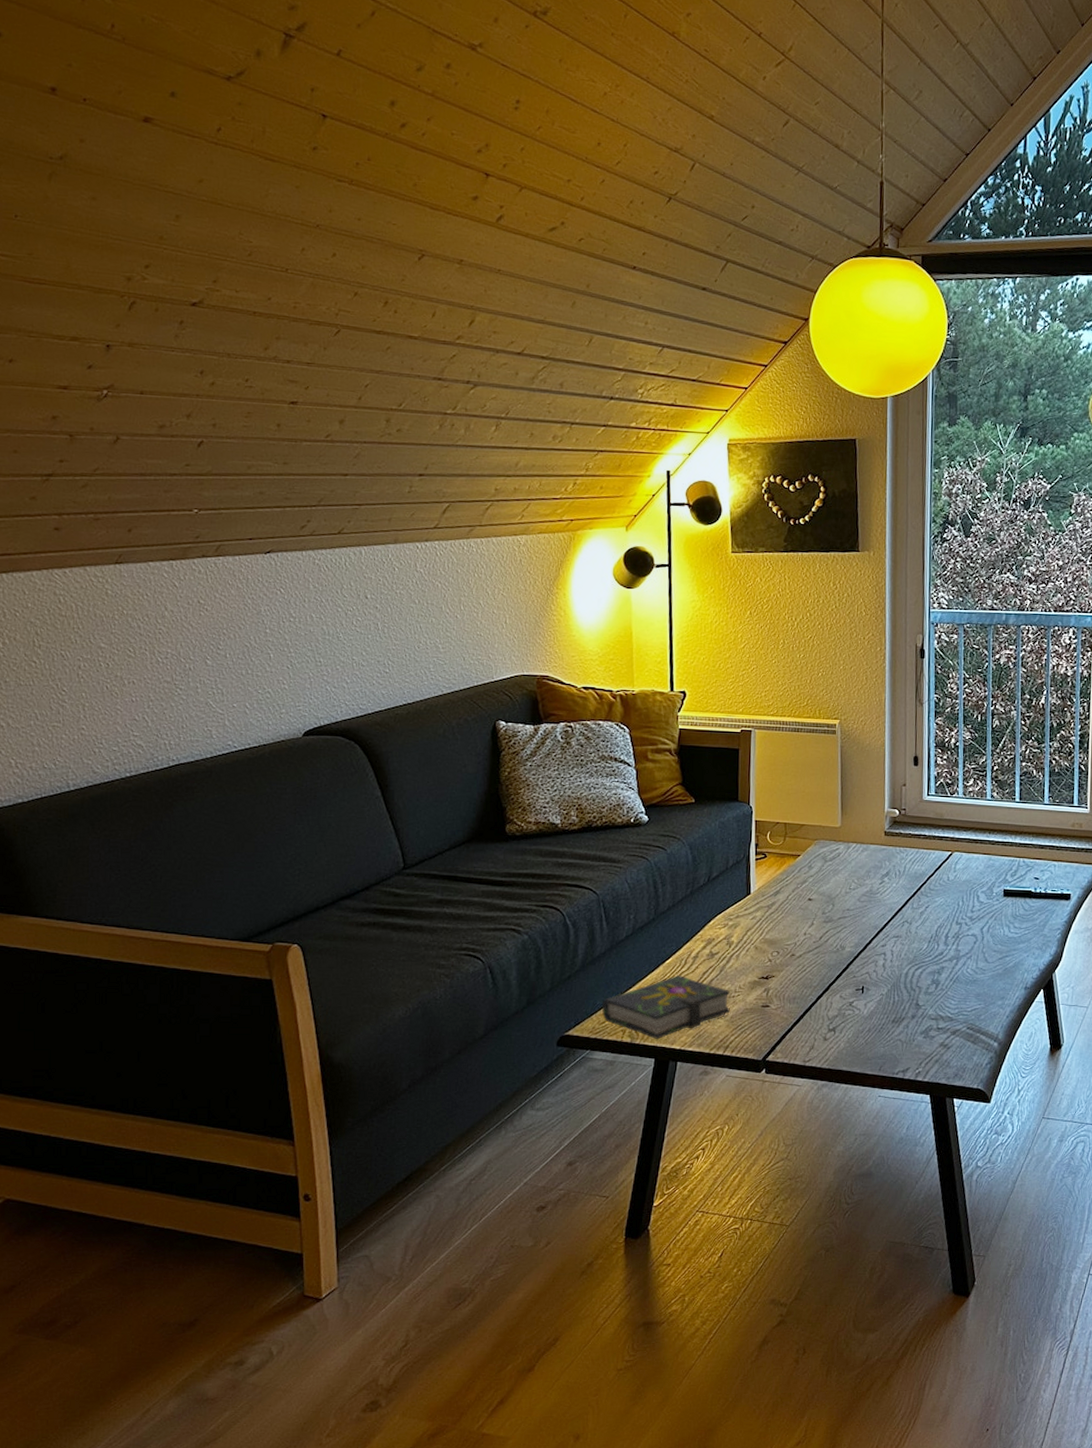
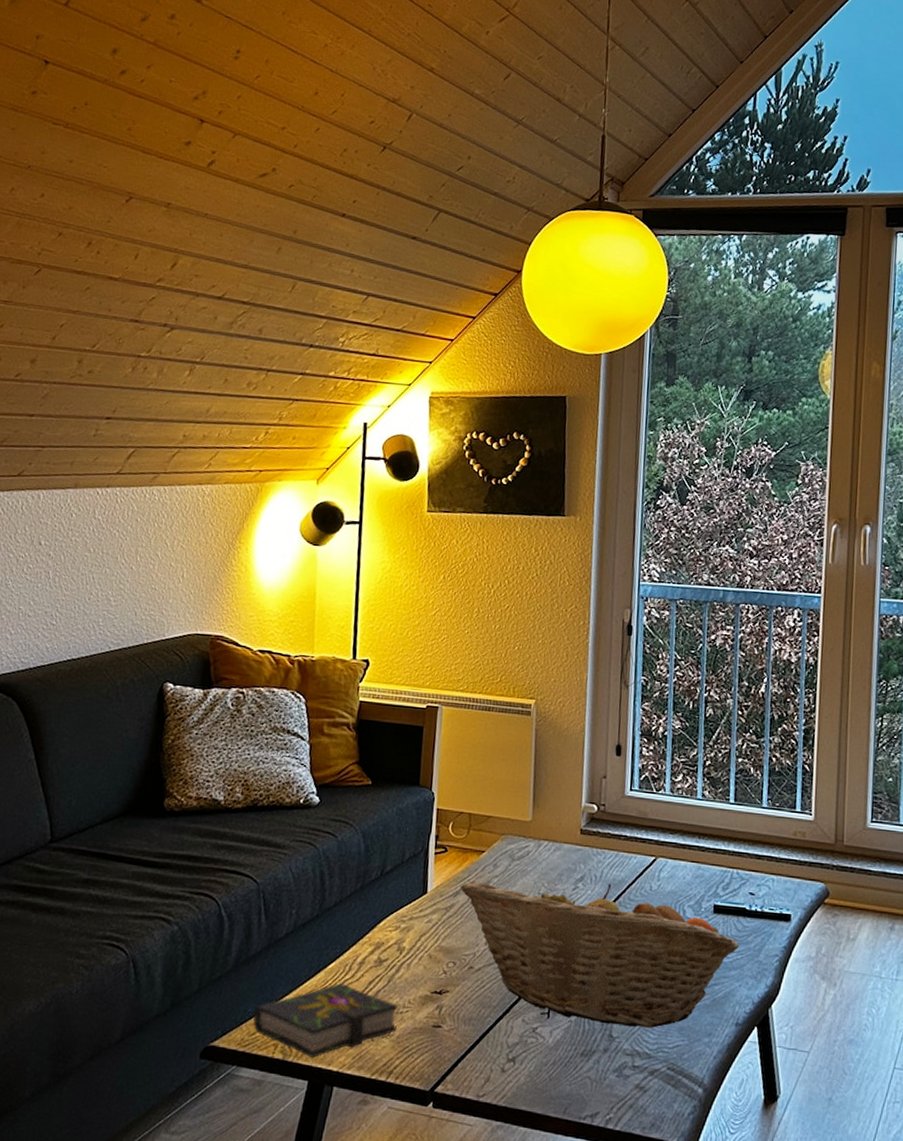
fruit basket: none [779,876,1027,996] -> present [460,880,740,1028]

